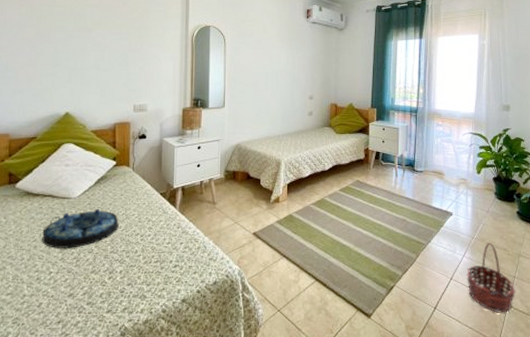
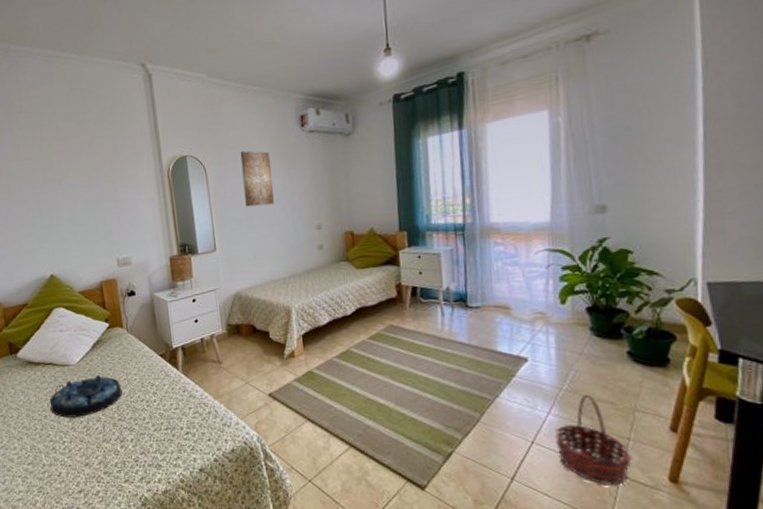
wall art: none [255,30,280,75] -> present [240,151,274,207]

